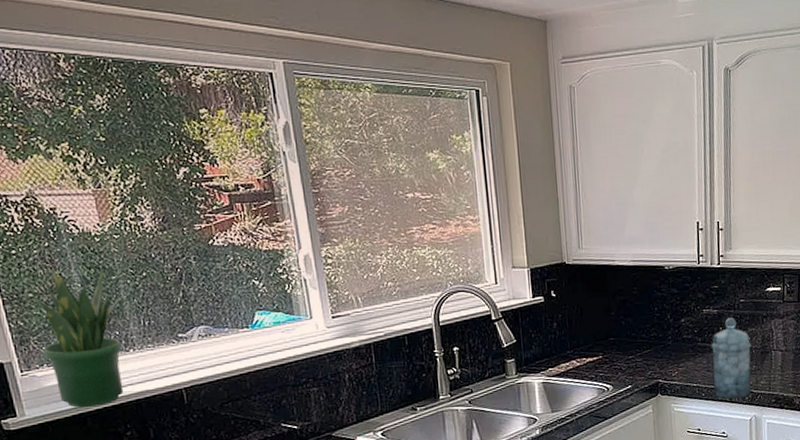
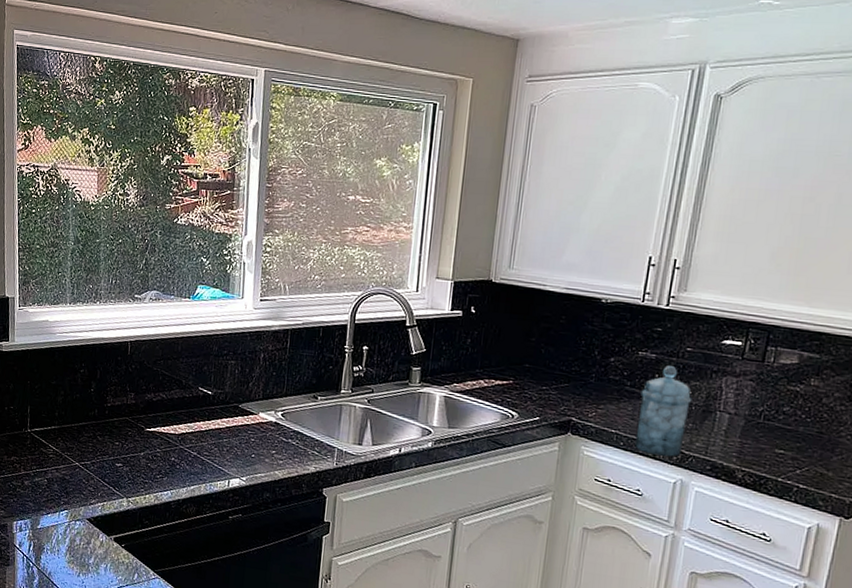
planter: present [33,268,124,408] -> none [37,227,102,344]

